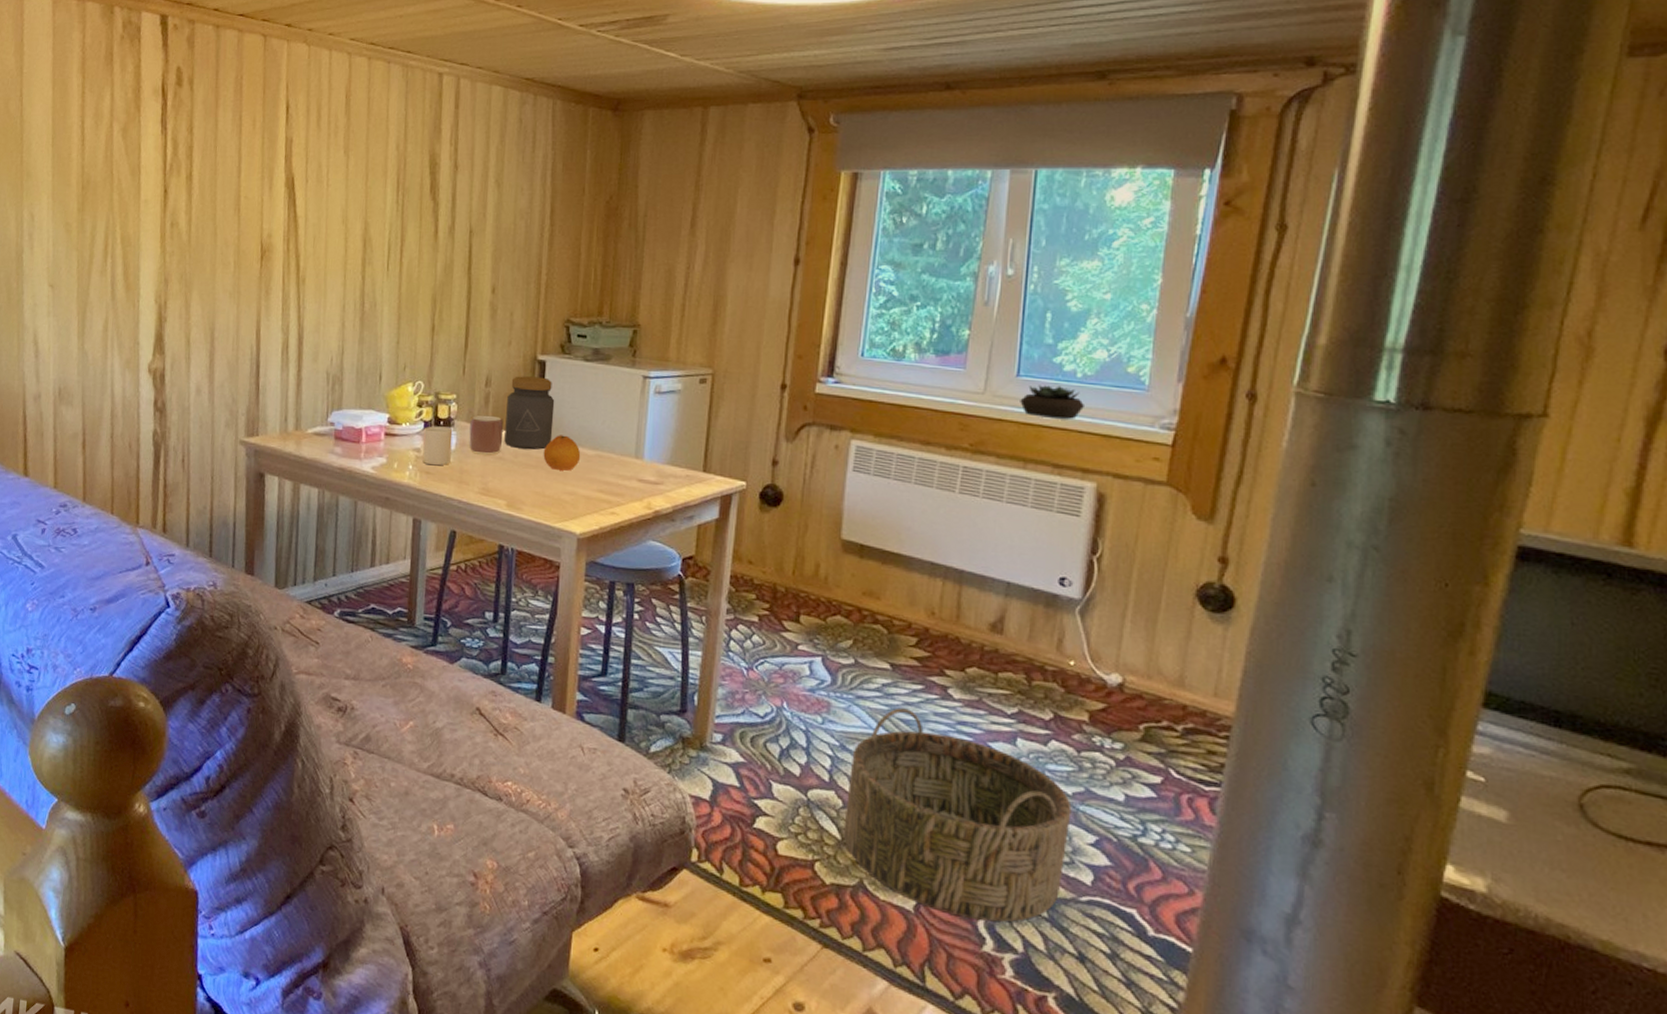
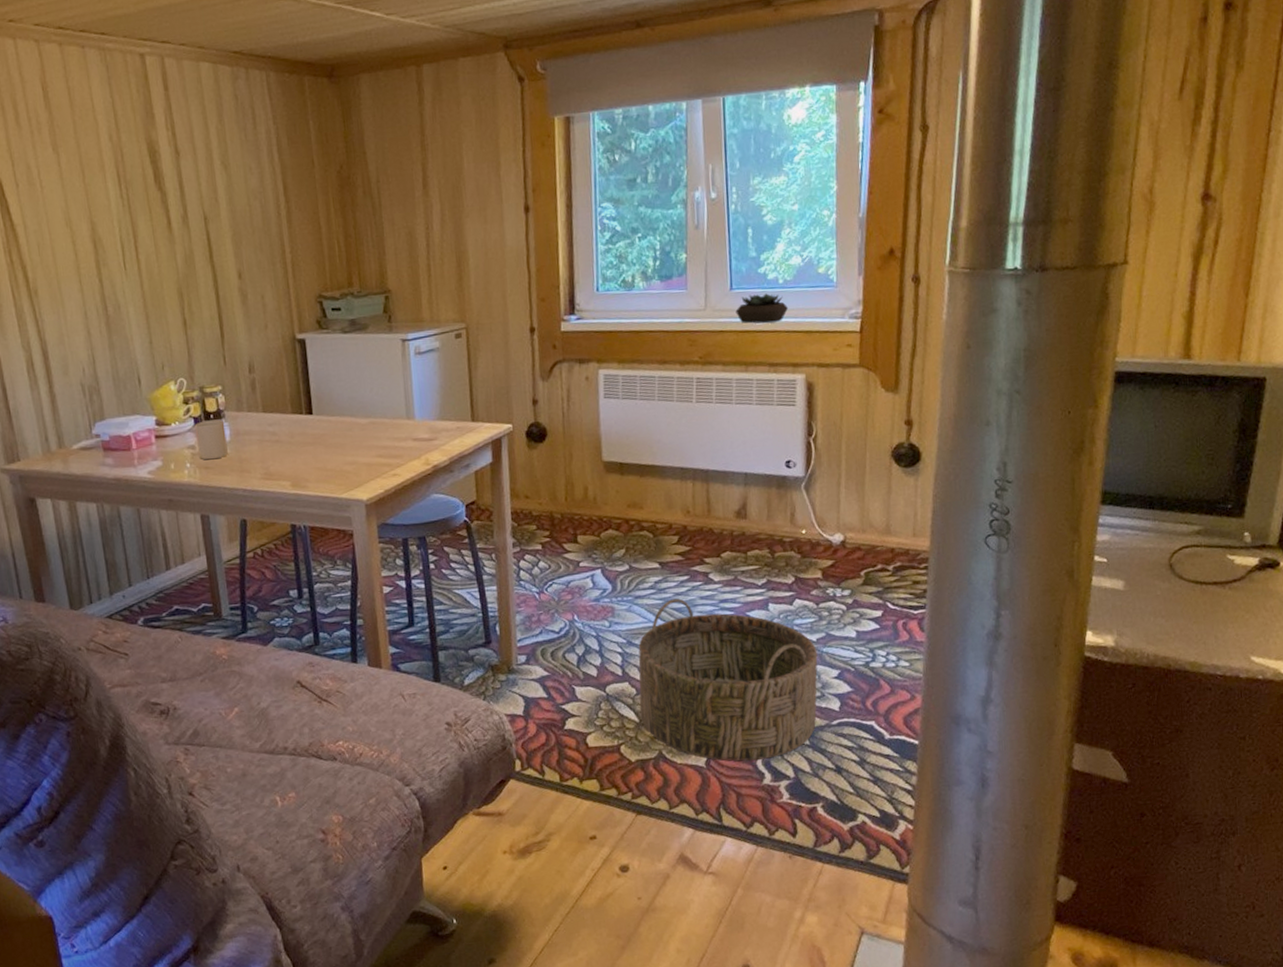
mug: present [469,415,503,456] -> none [239,400,276,442]
jar: present [504,376,555,450] -> none [273,355,325,429]
fruit: present [543,435,581,471] -> none [318,408,355,443]

